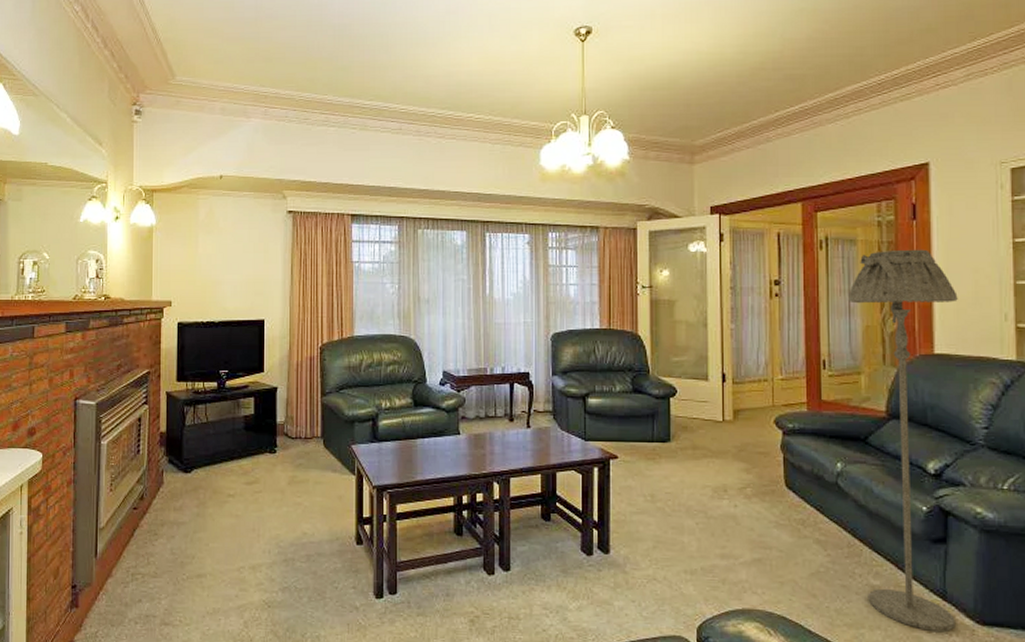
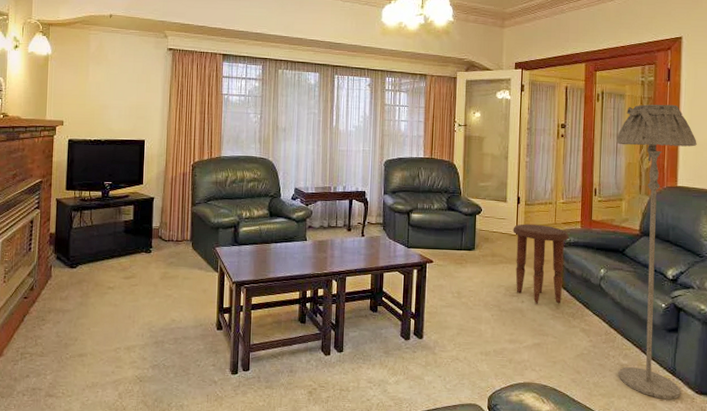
side table: none [718,407,793,509] -> present [513,223,570,304]

